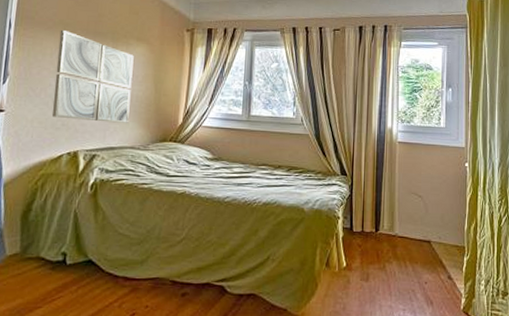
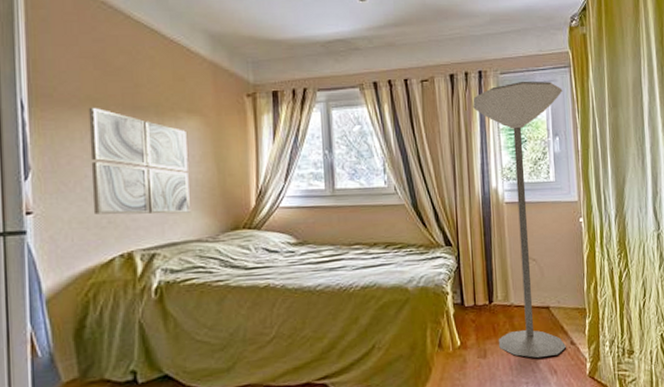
floor lamp: none [377,36,459,287] -> present [473,81,567,358]

